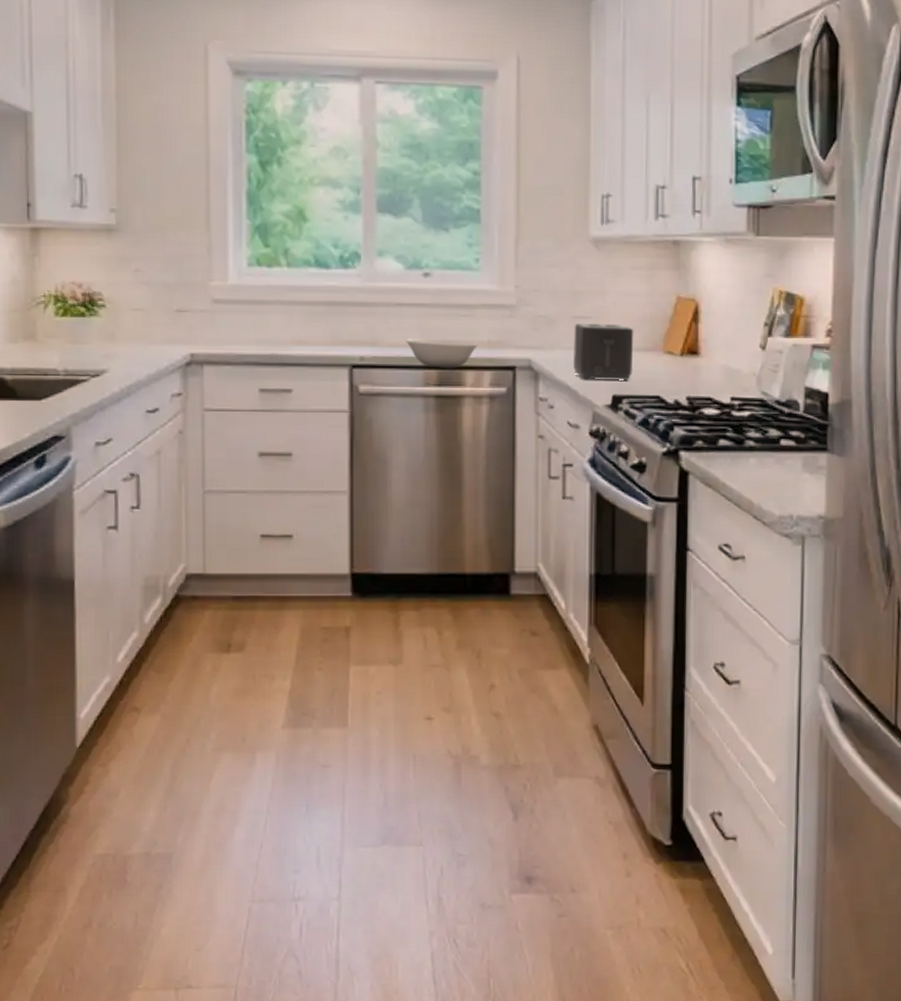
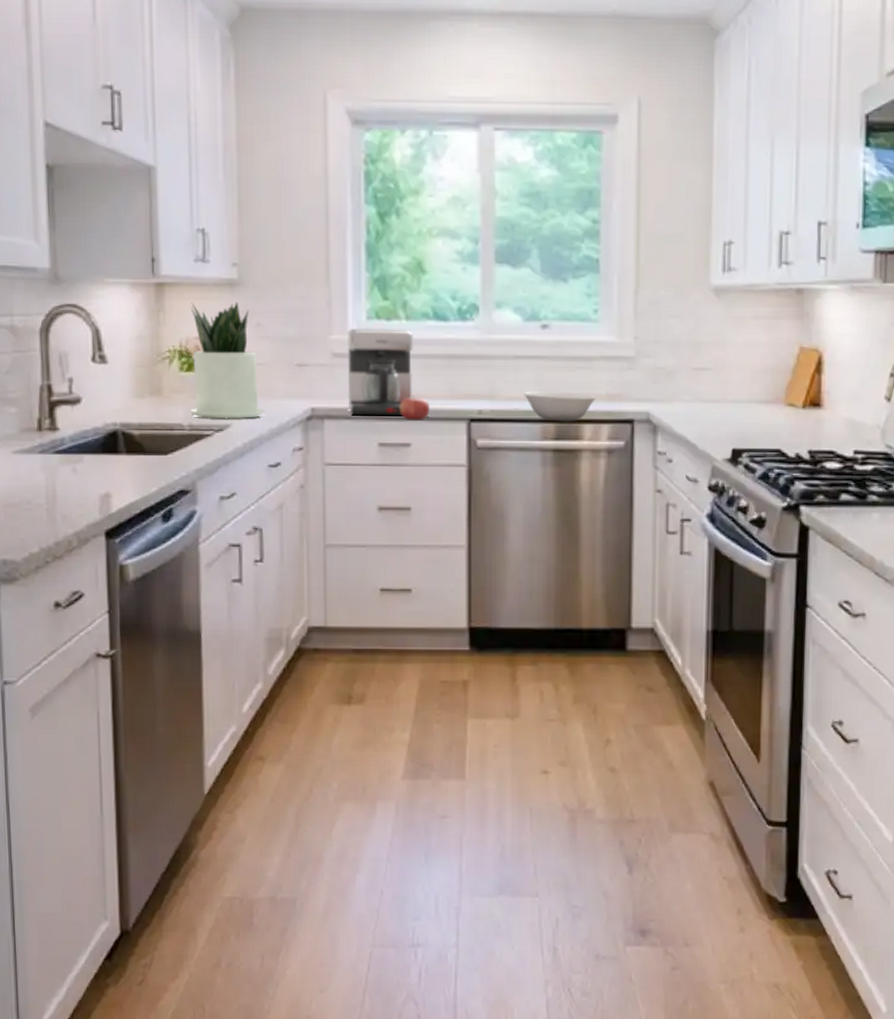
planter: none [64,247,143,364] -> present [189,301,265,419]
coffee maker: none [227,275,295,362] -> present [347,328,413,416]
fruit: none [281,340,312,367] -> present [400,394,431,421]
toaster: present [572,322,634,380] -> none [692,374,755,434]

